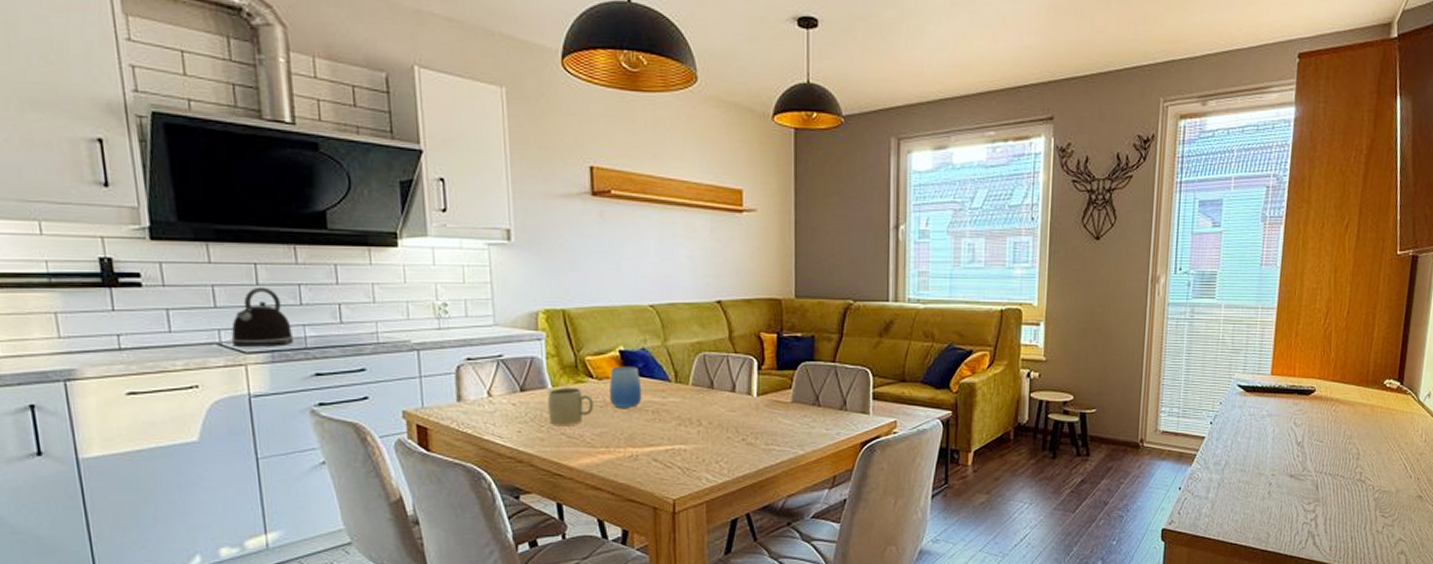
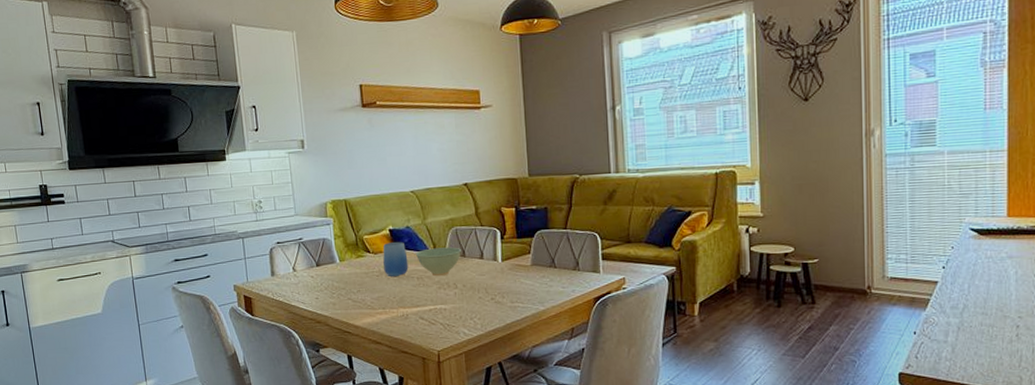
kettle: present [231,286,295,347] -> none [120,197,160,243]
mug: present [548,388,595,426] -> none [337,262,372,293]
bowl: none [652,376,710,411] -> present [416,247,462,277]

